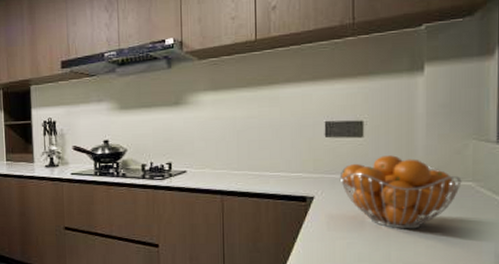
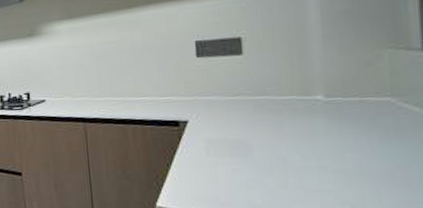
fruit basket: present [339,155,462,229] -> none [217,72,377,153]

